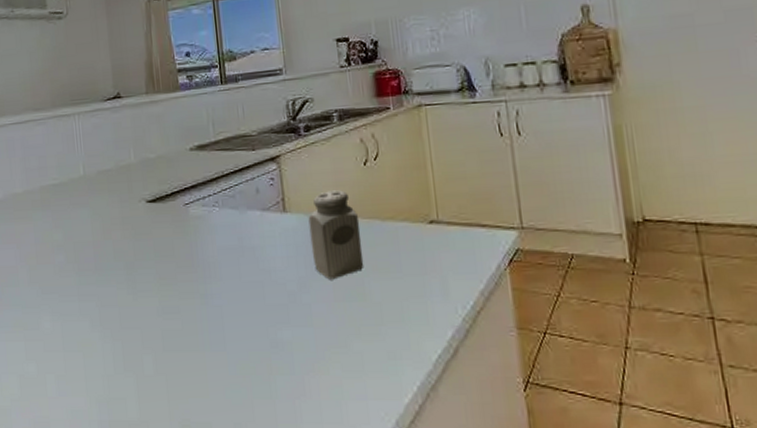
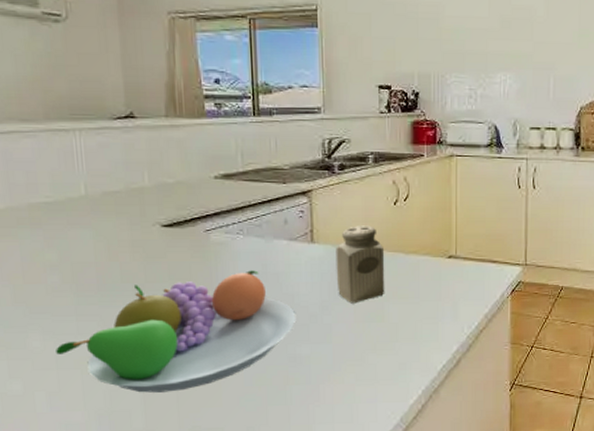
fruit bowl: none [62,245,275,379] -> present [56,270,297,393]

